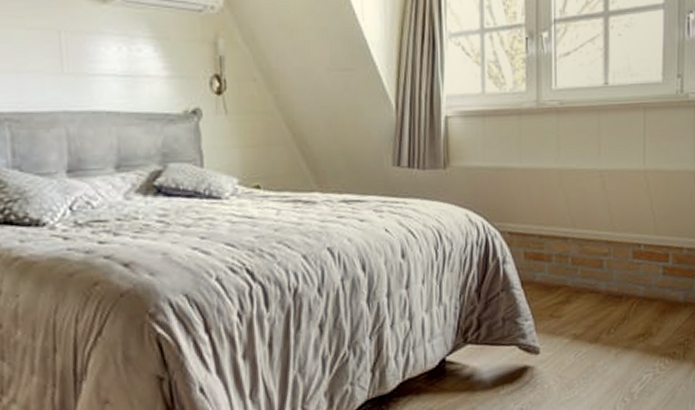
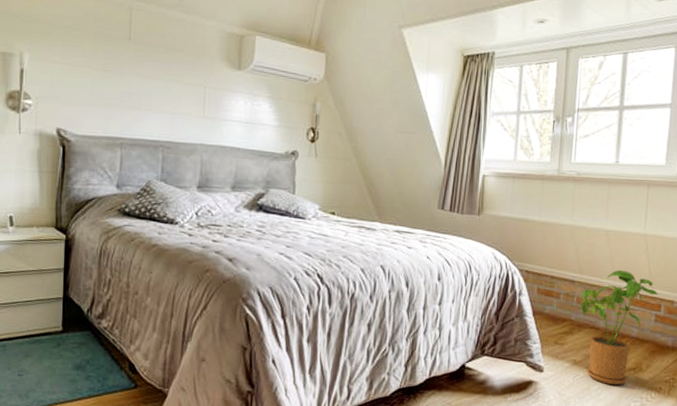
house plant: none [576,217,665,358] -> present [580,269,659,386]

